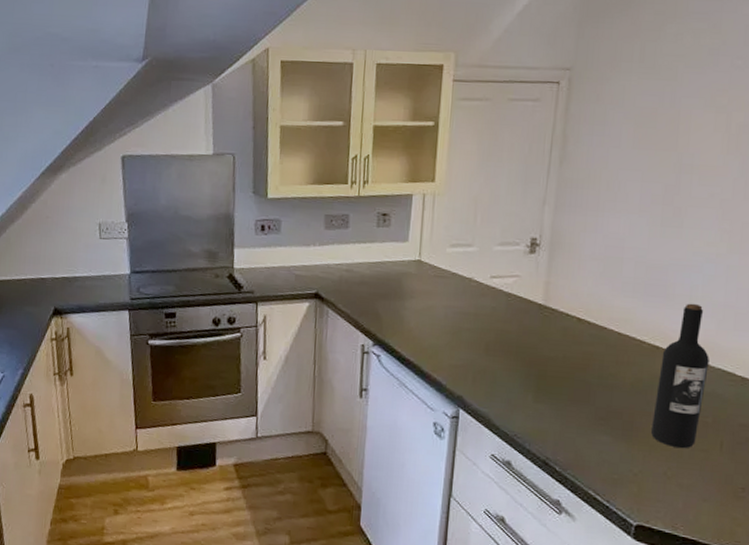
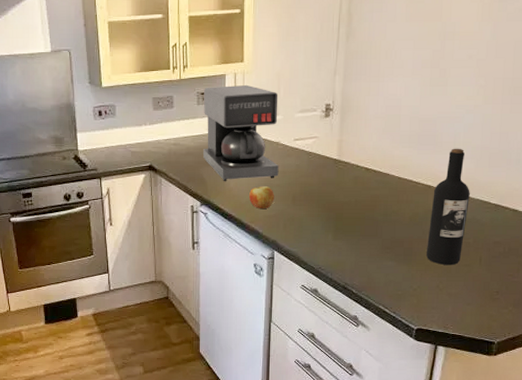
coffee maker: none [380,207,474,321] -> present [203,84,279,181]
apple: none [432,329,464,357] -> present [249,186,275,210]

